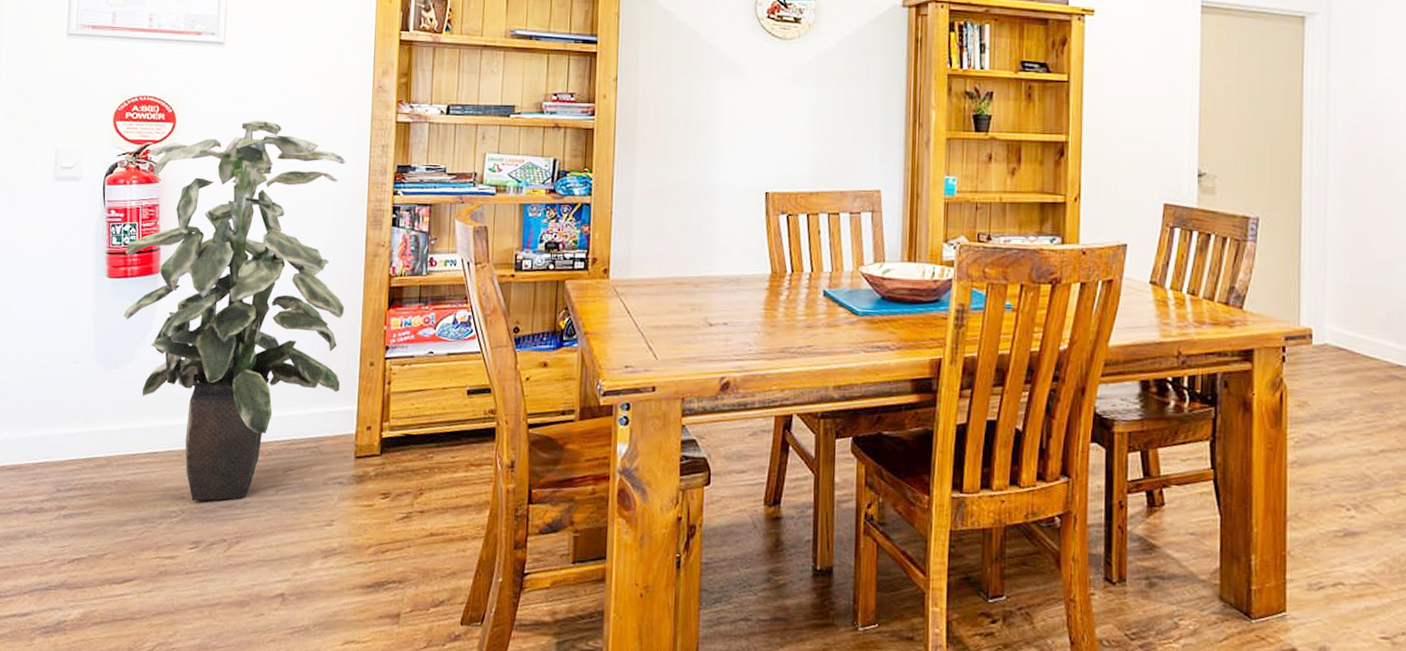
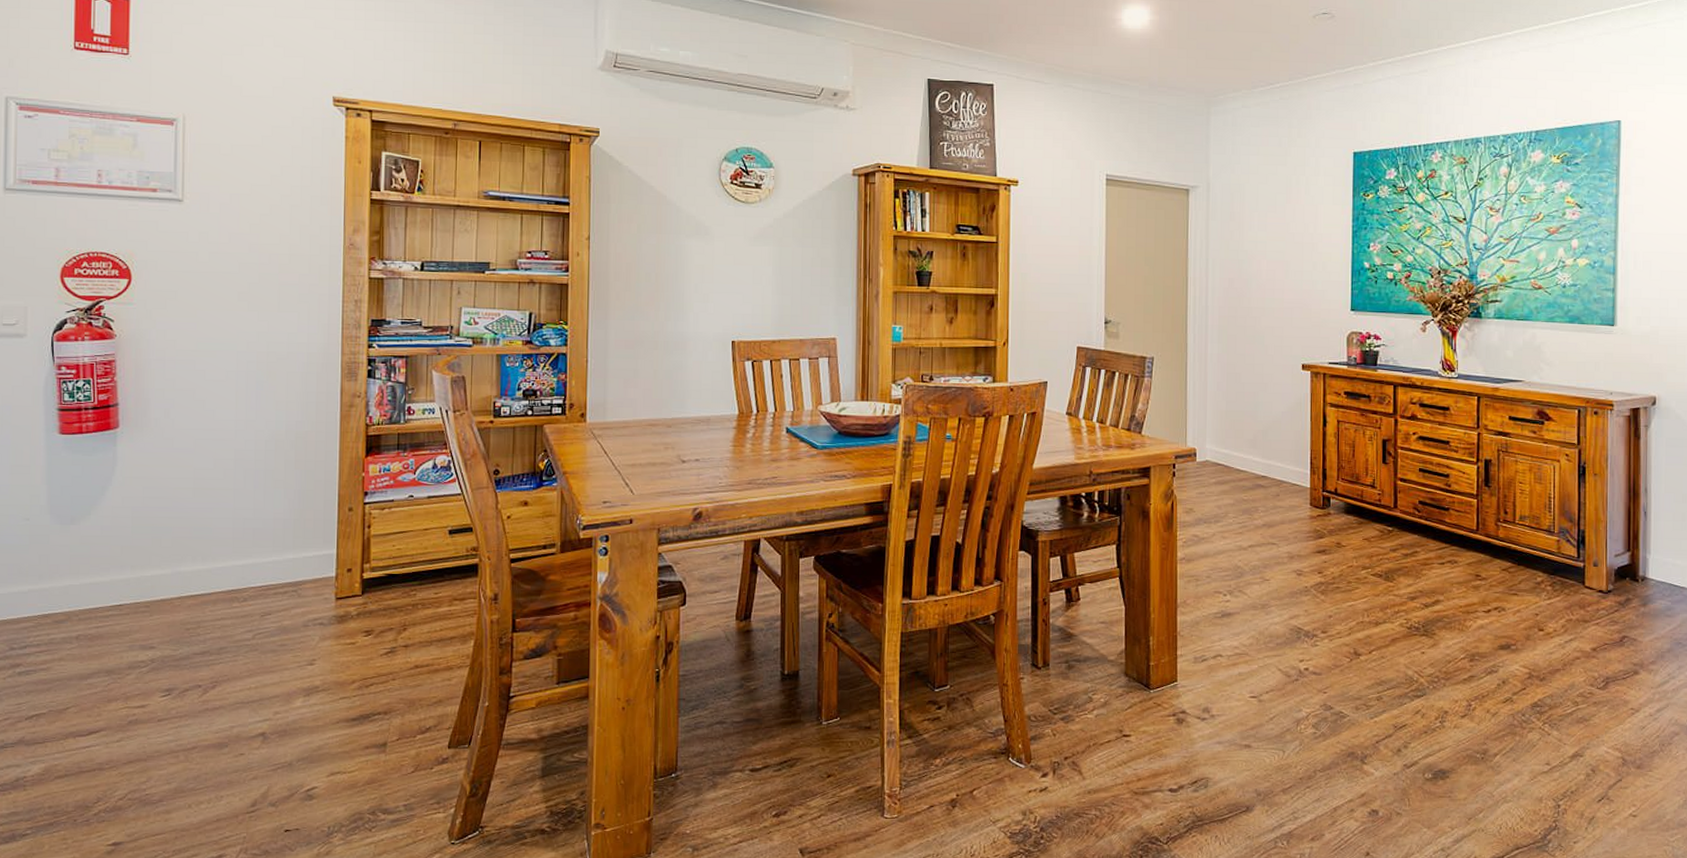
indoor plant: present [123,120,346,501] -> none [79,276,320,650]

